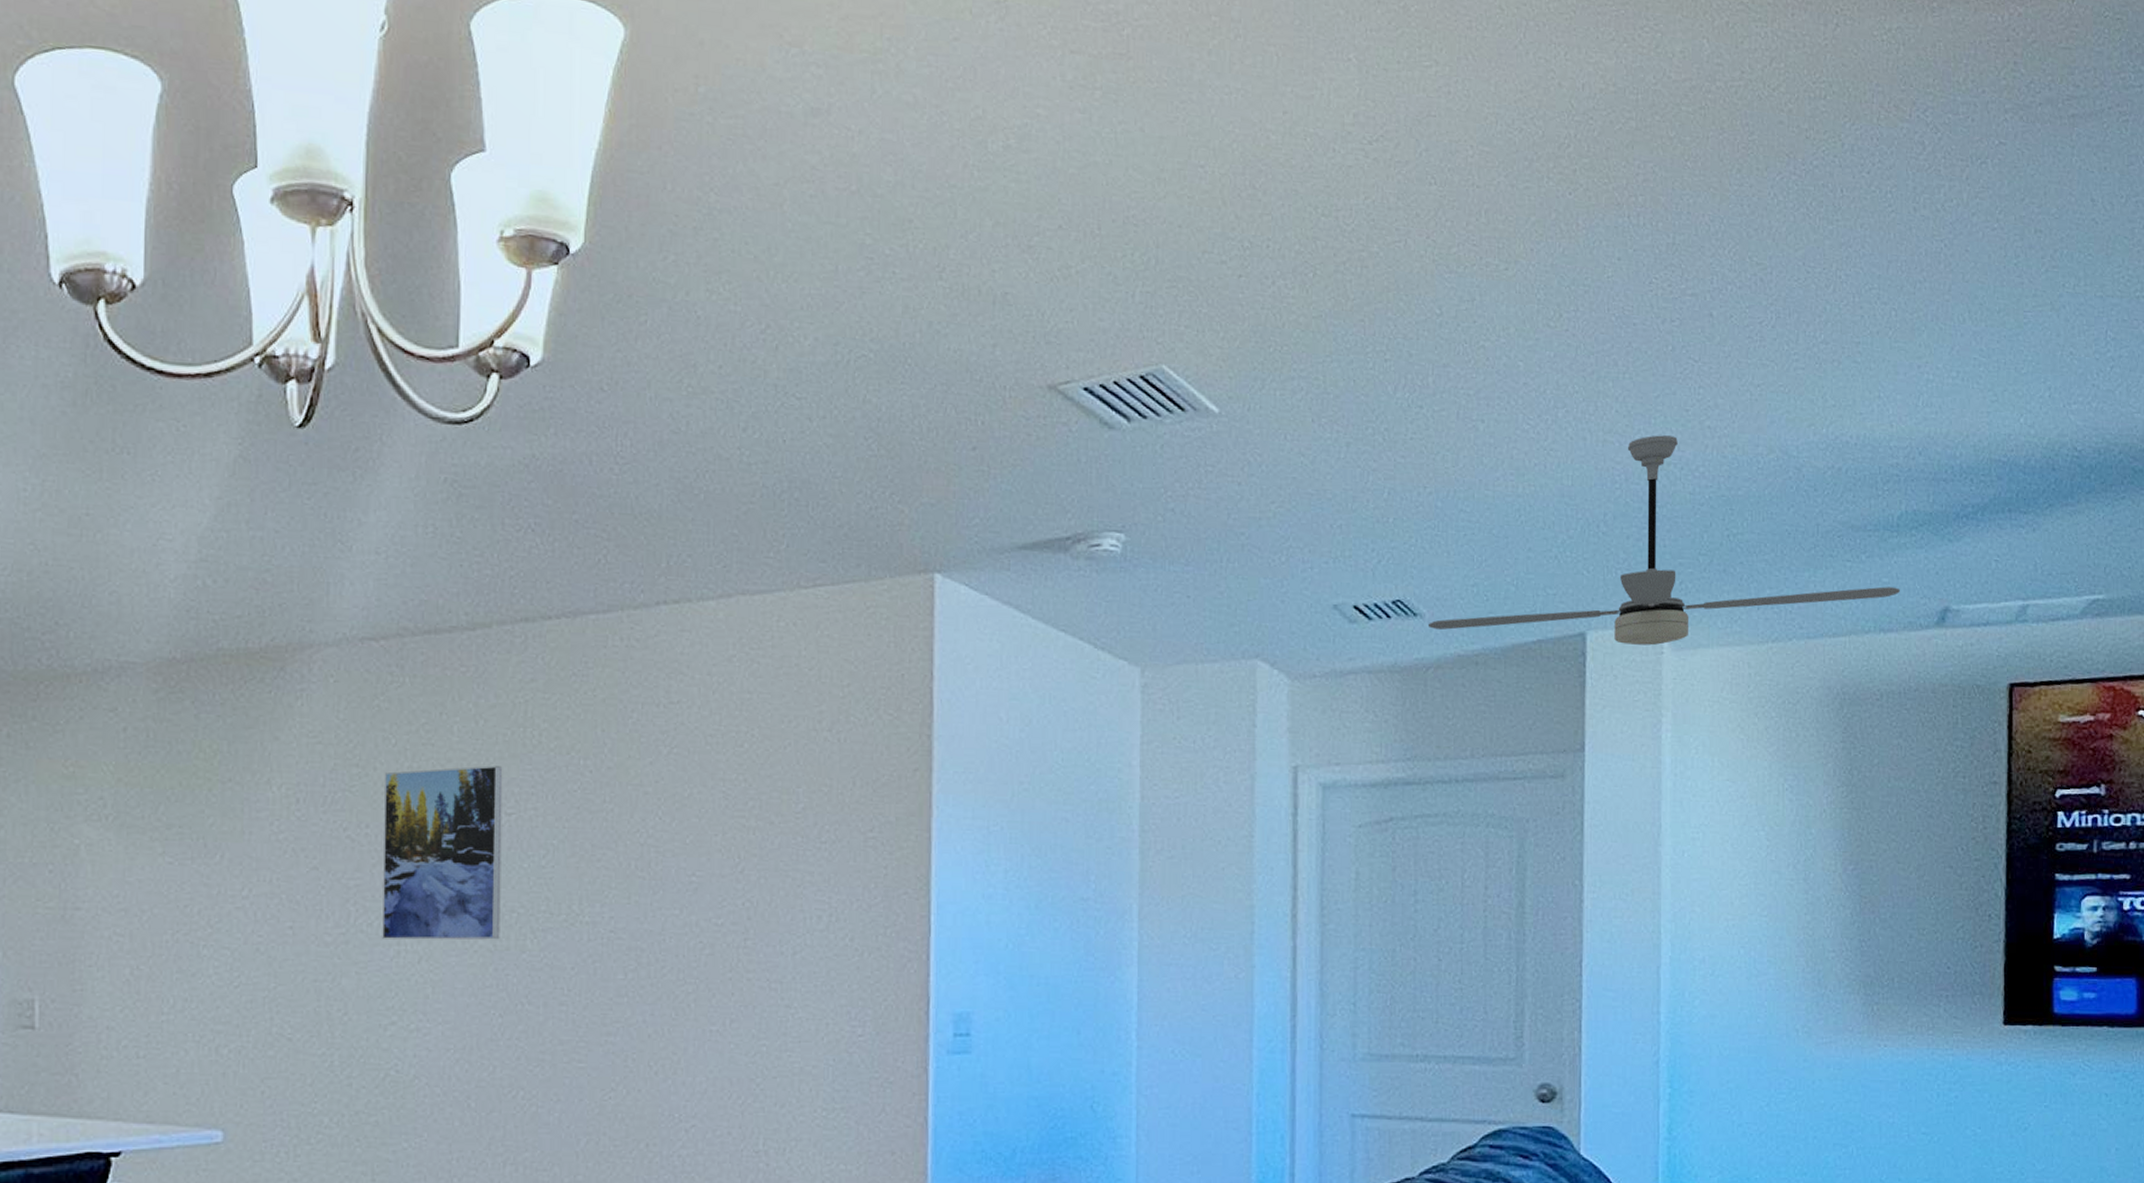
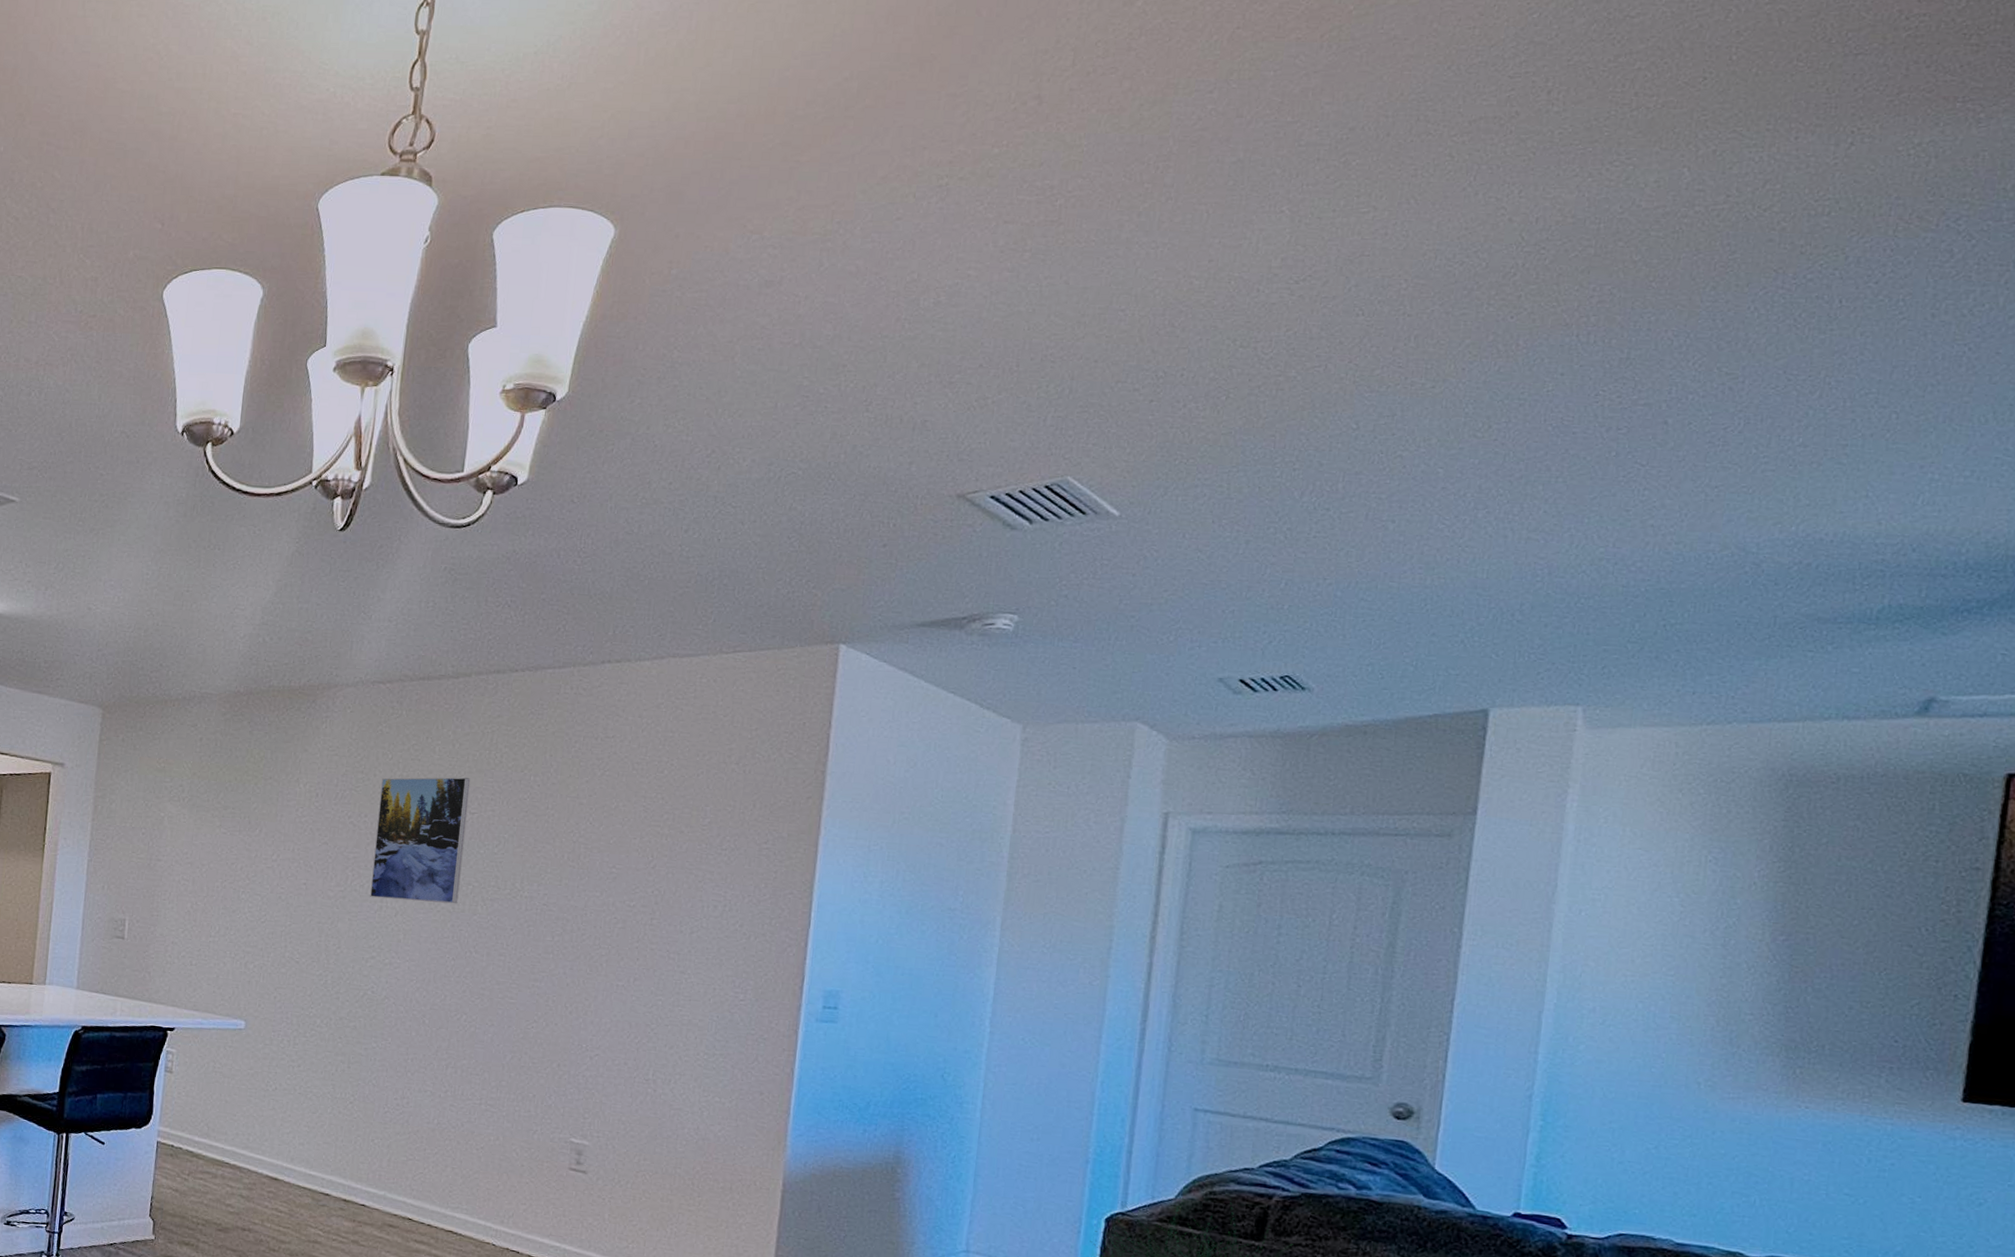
ceiling fan: present [1429,435,1900,646] -> none [1317,533,1873,724]

